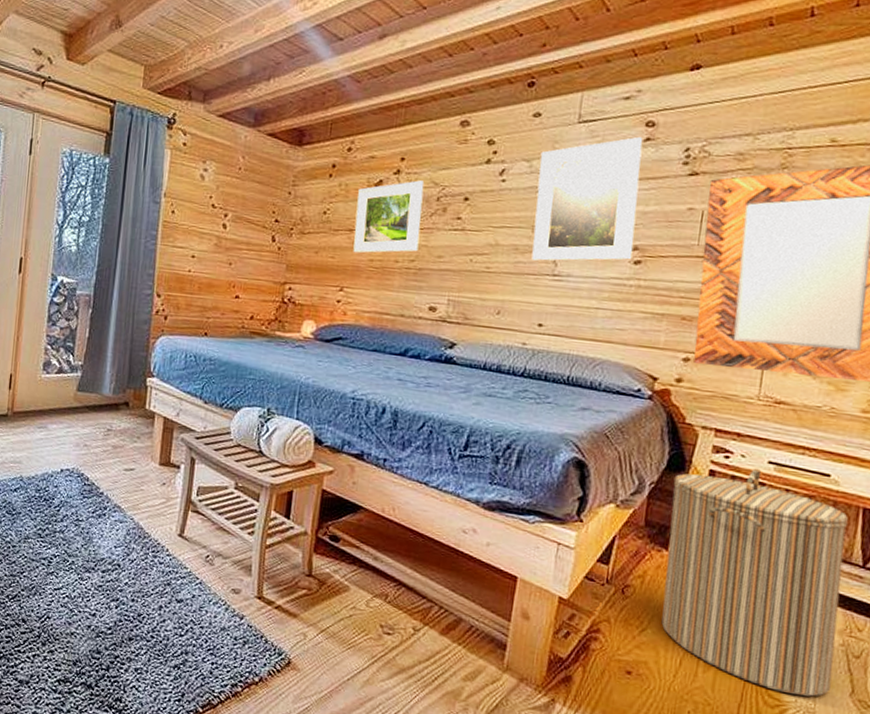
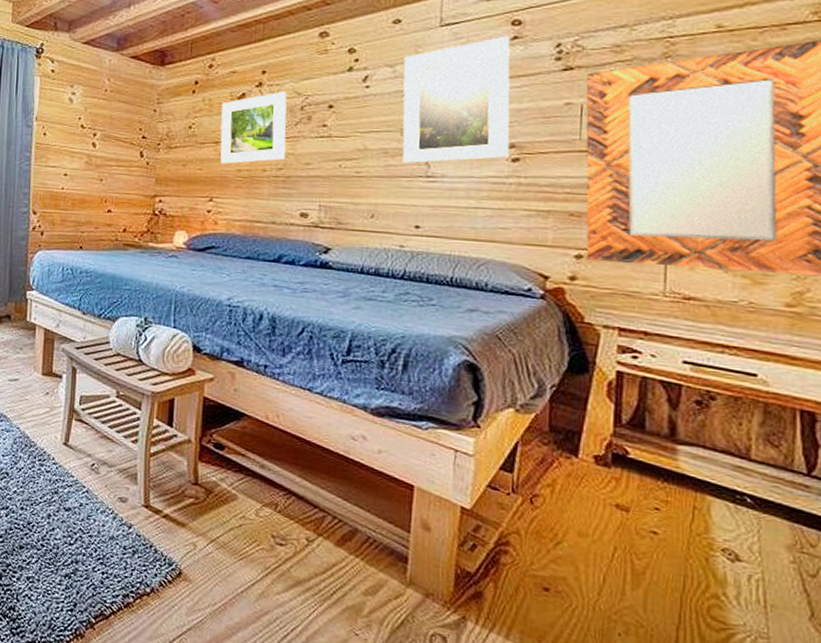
laundry hamper: present [661,468,848,697] -> none [577,368,785,620]

